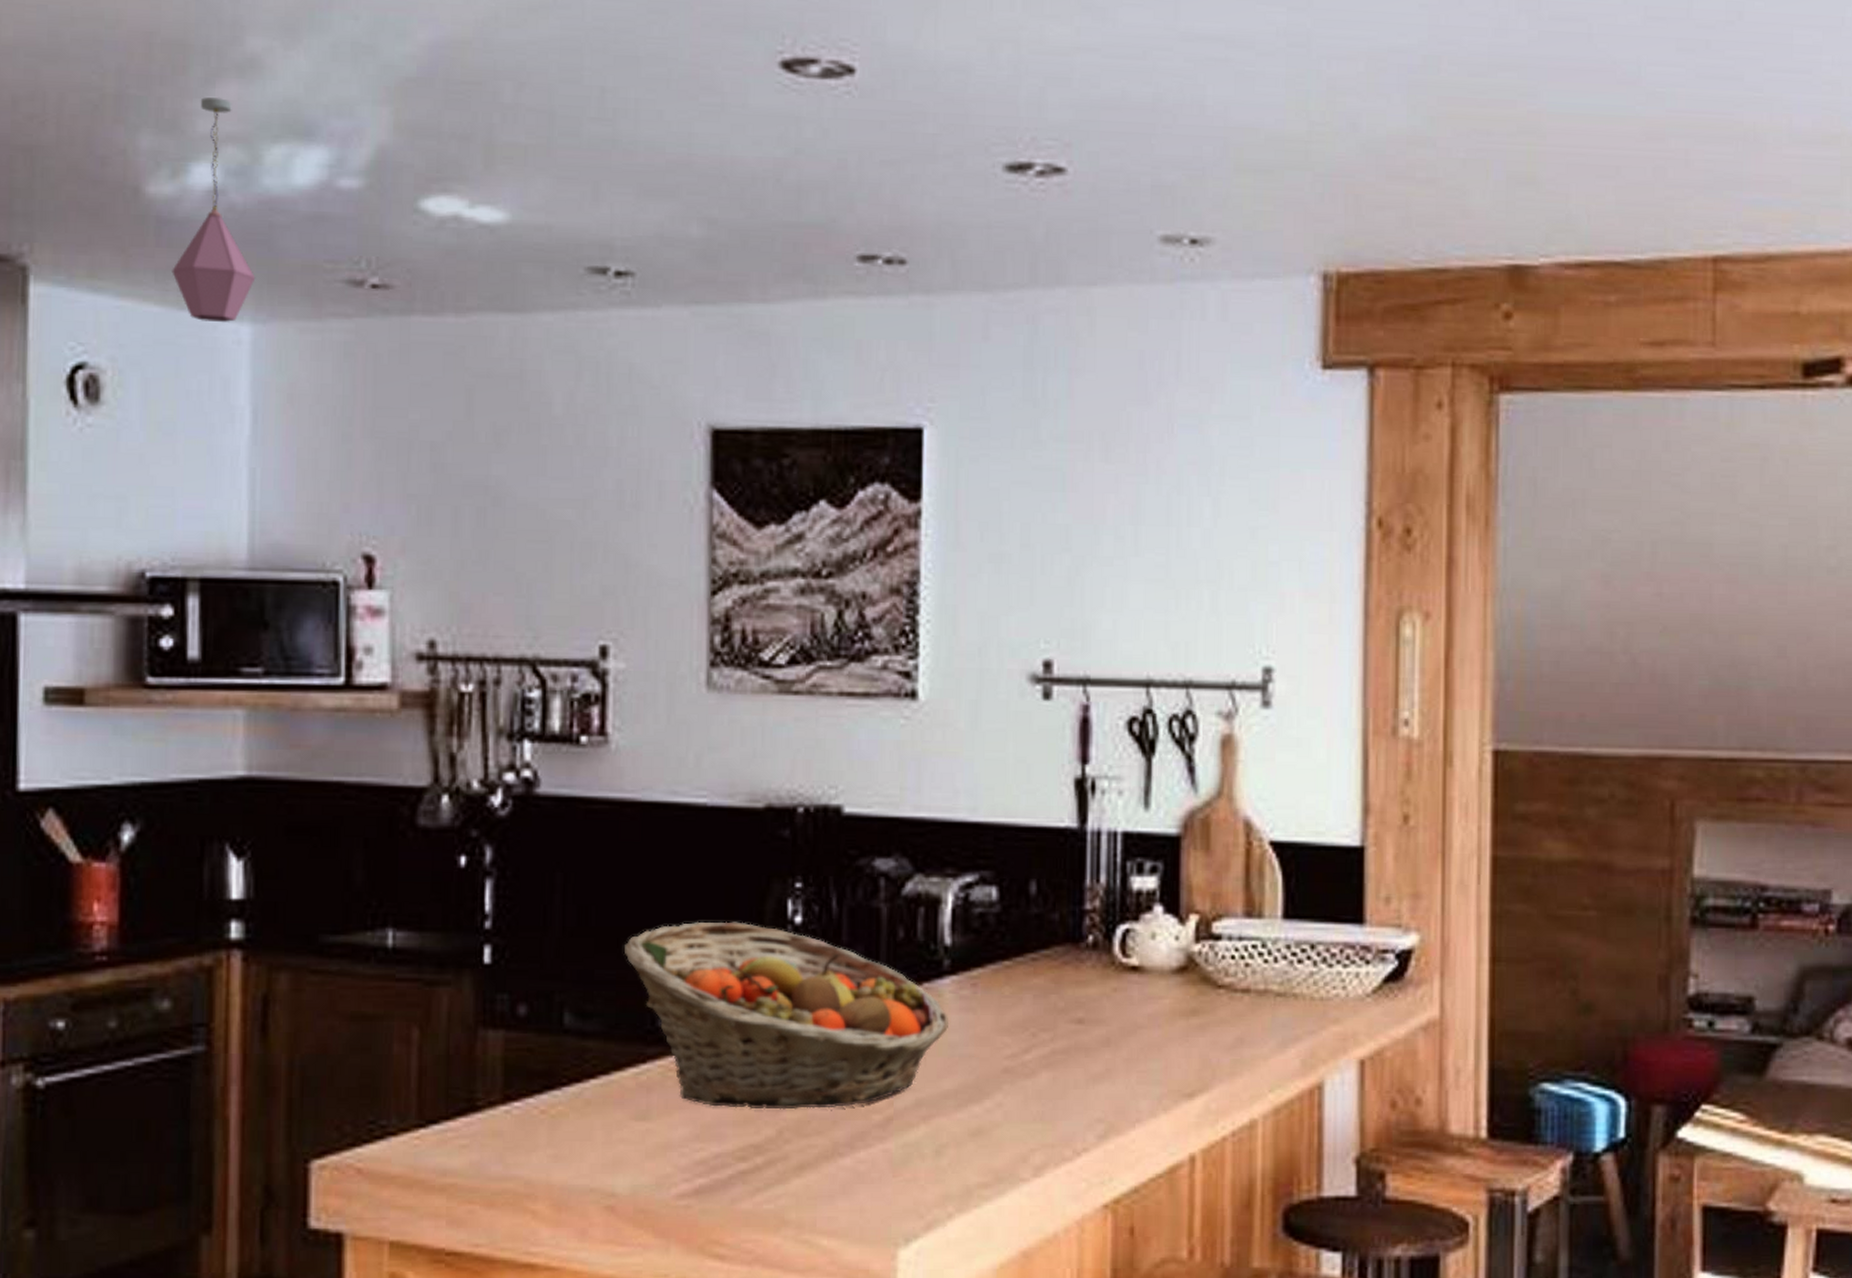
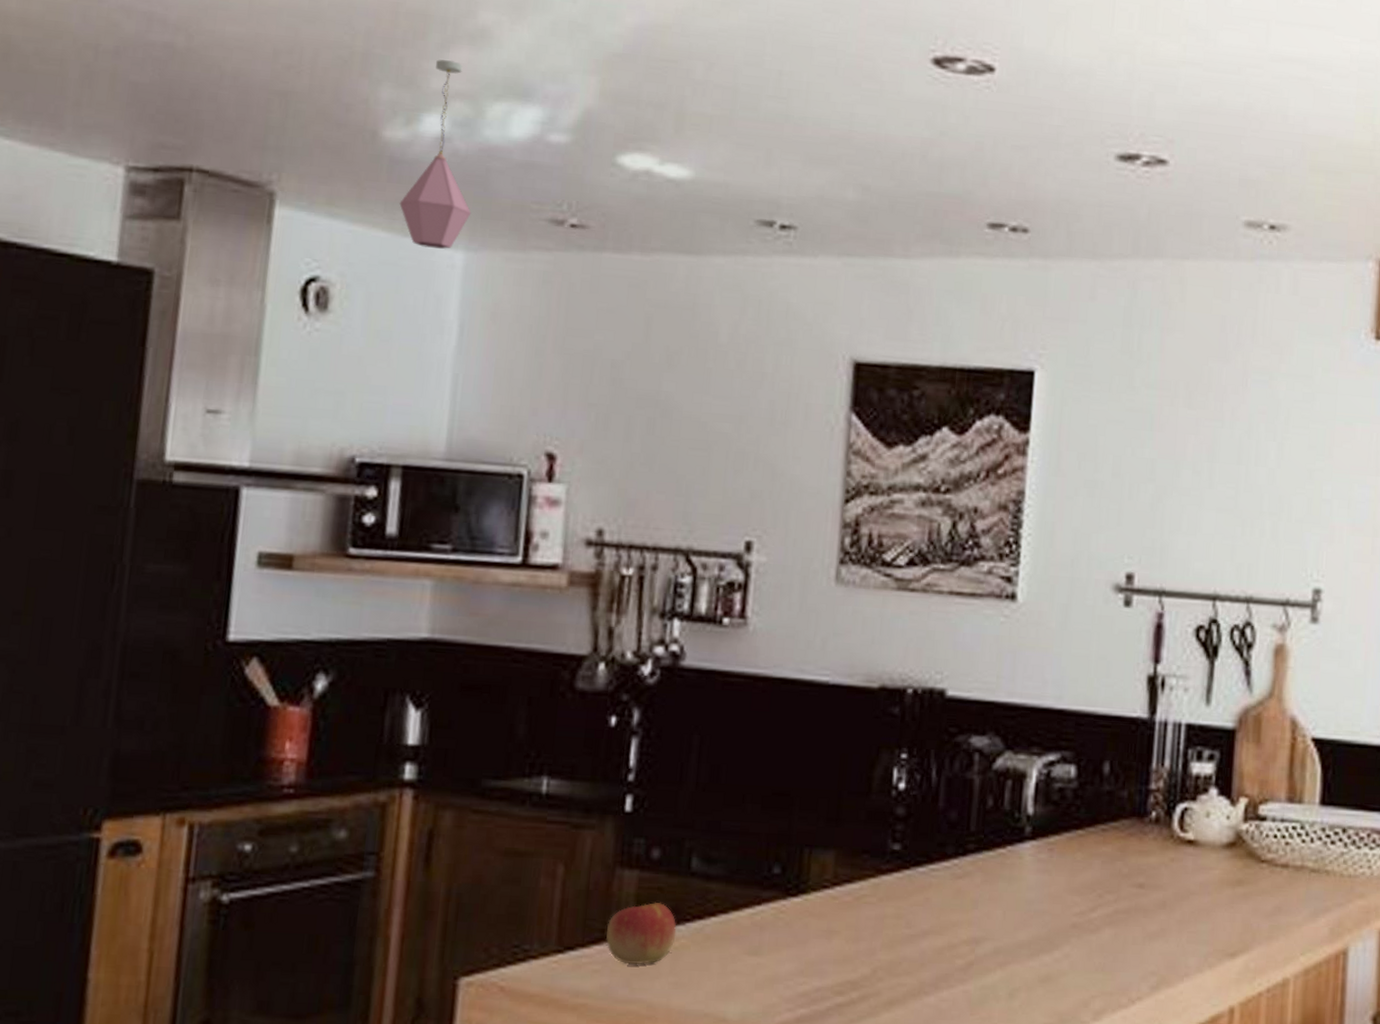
apple: none [472,1066,552,1136] -> present [606,903,677,964]
fruit basket: present [623,921,950,1110] -> none [748,783,1028,952]

